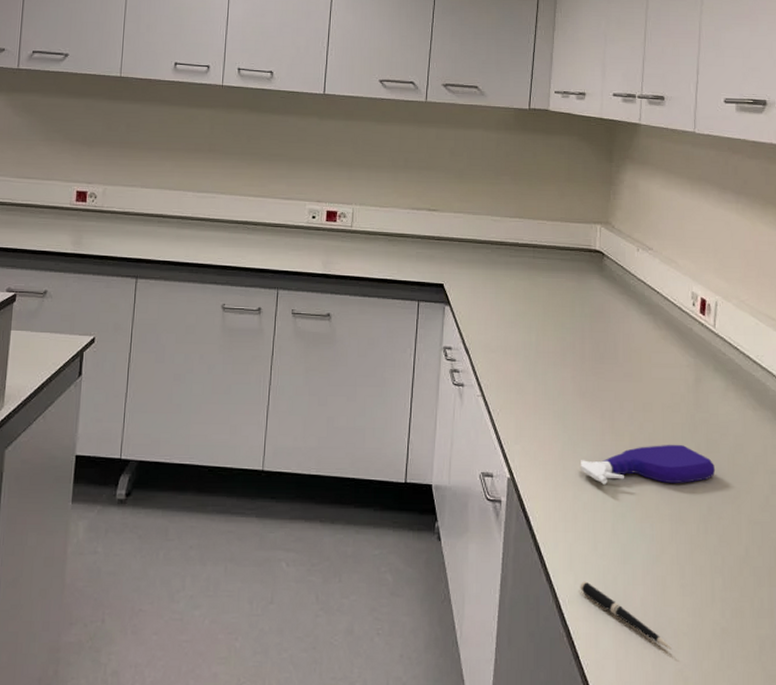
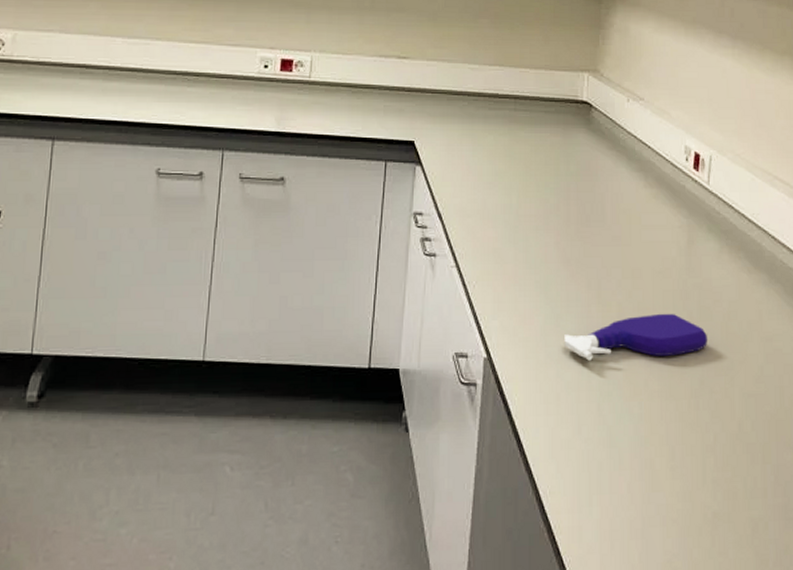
pen: present [580,581,673,650] -> none [562,469,661,539]

